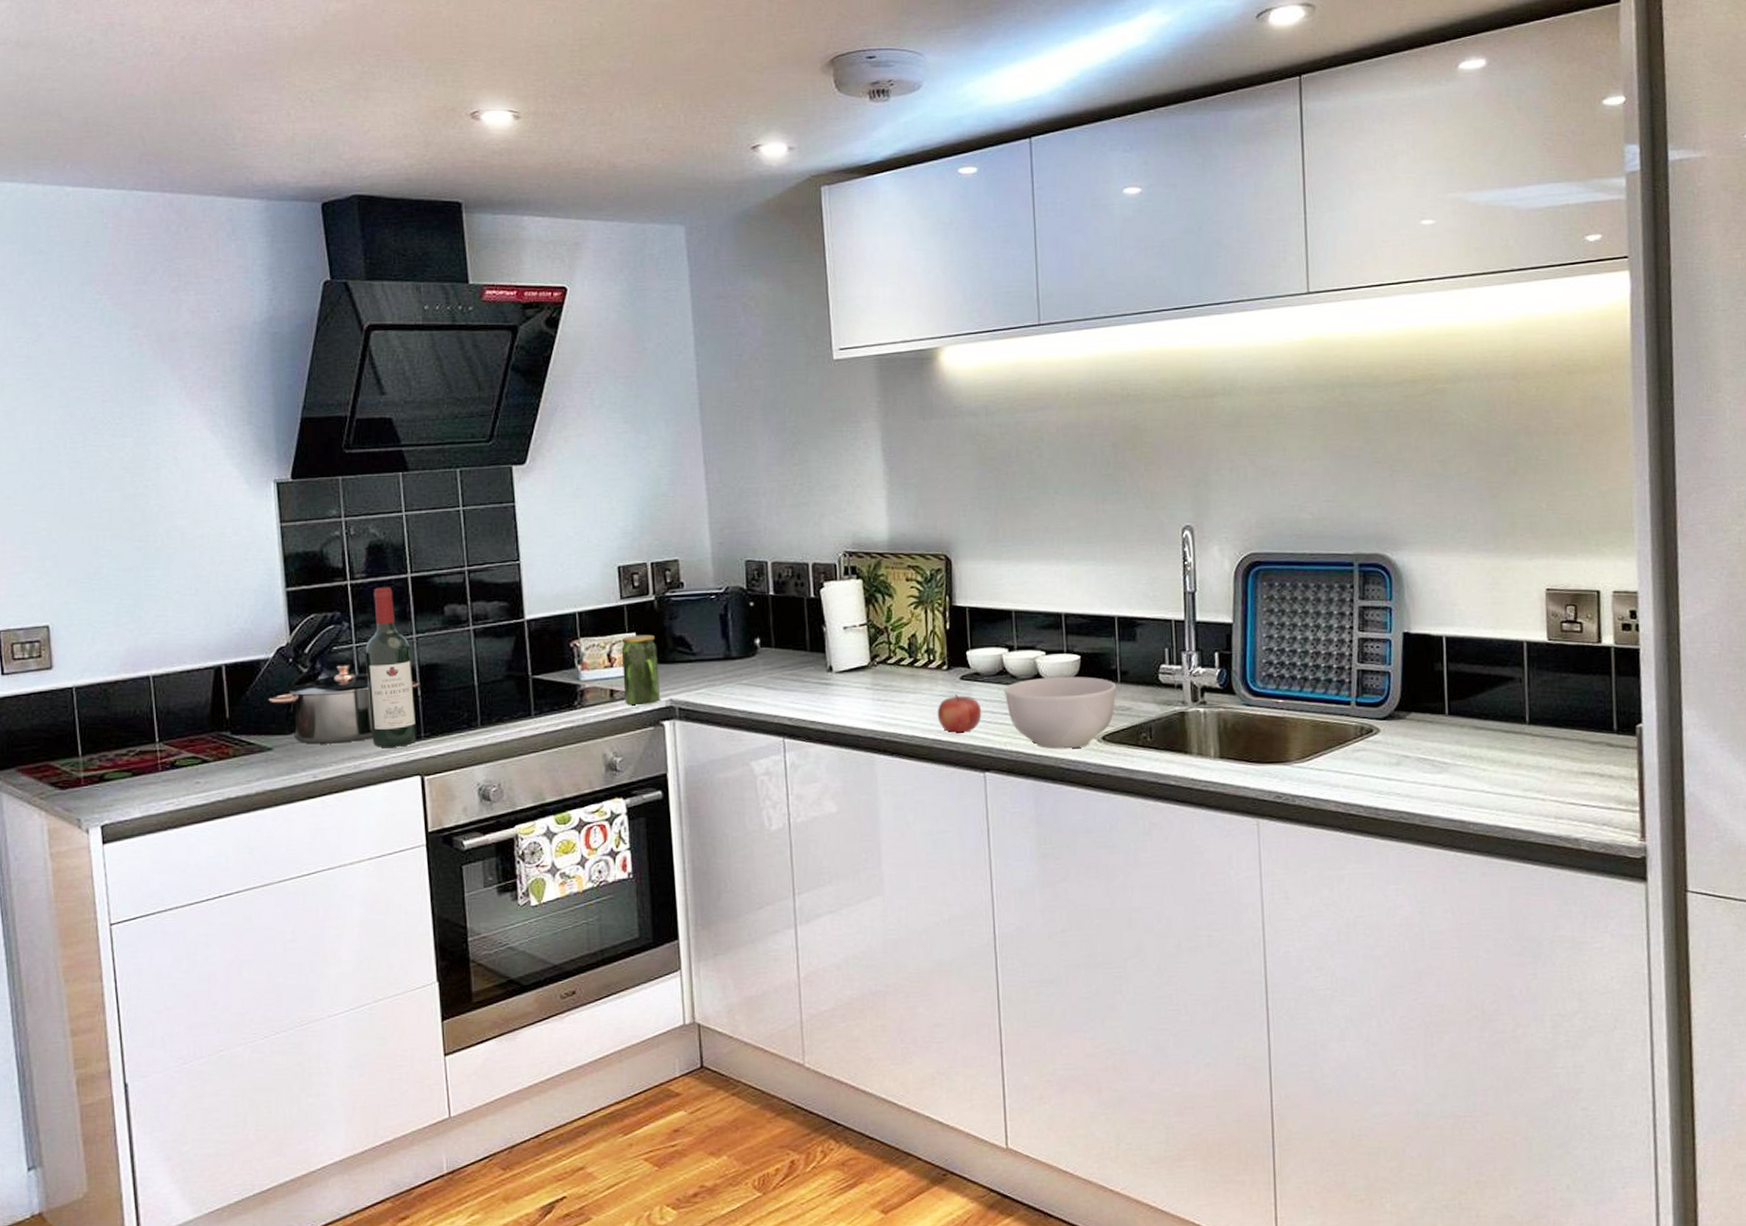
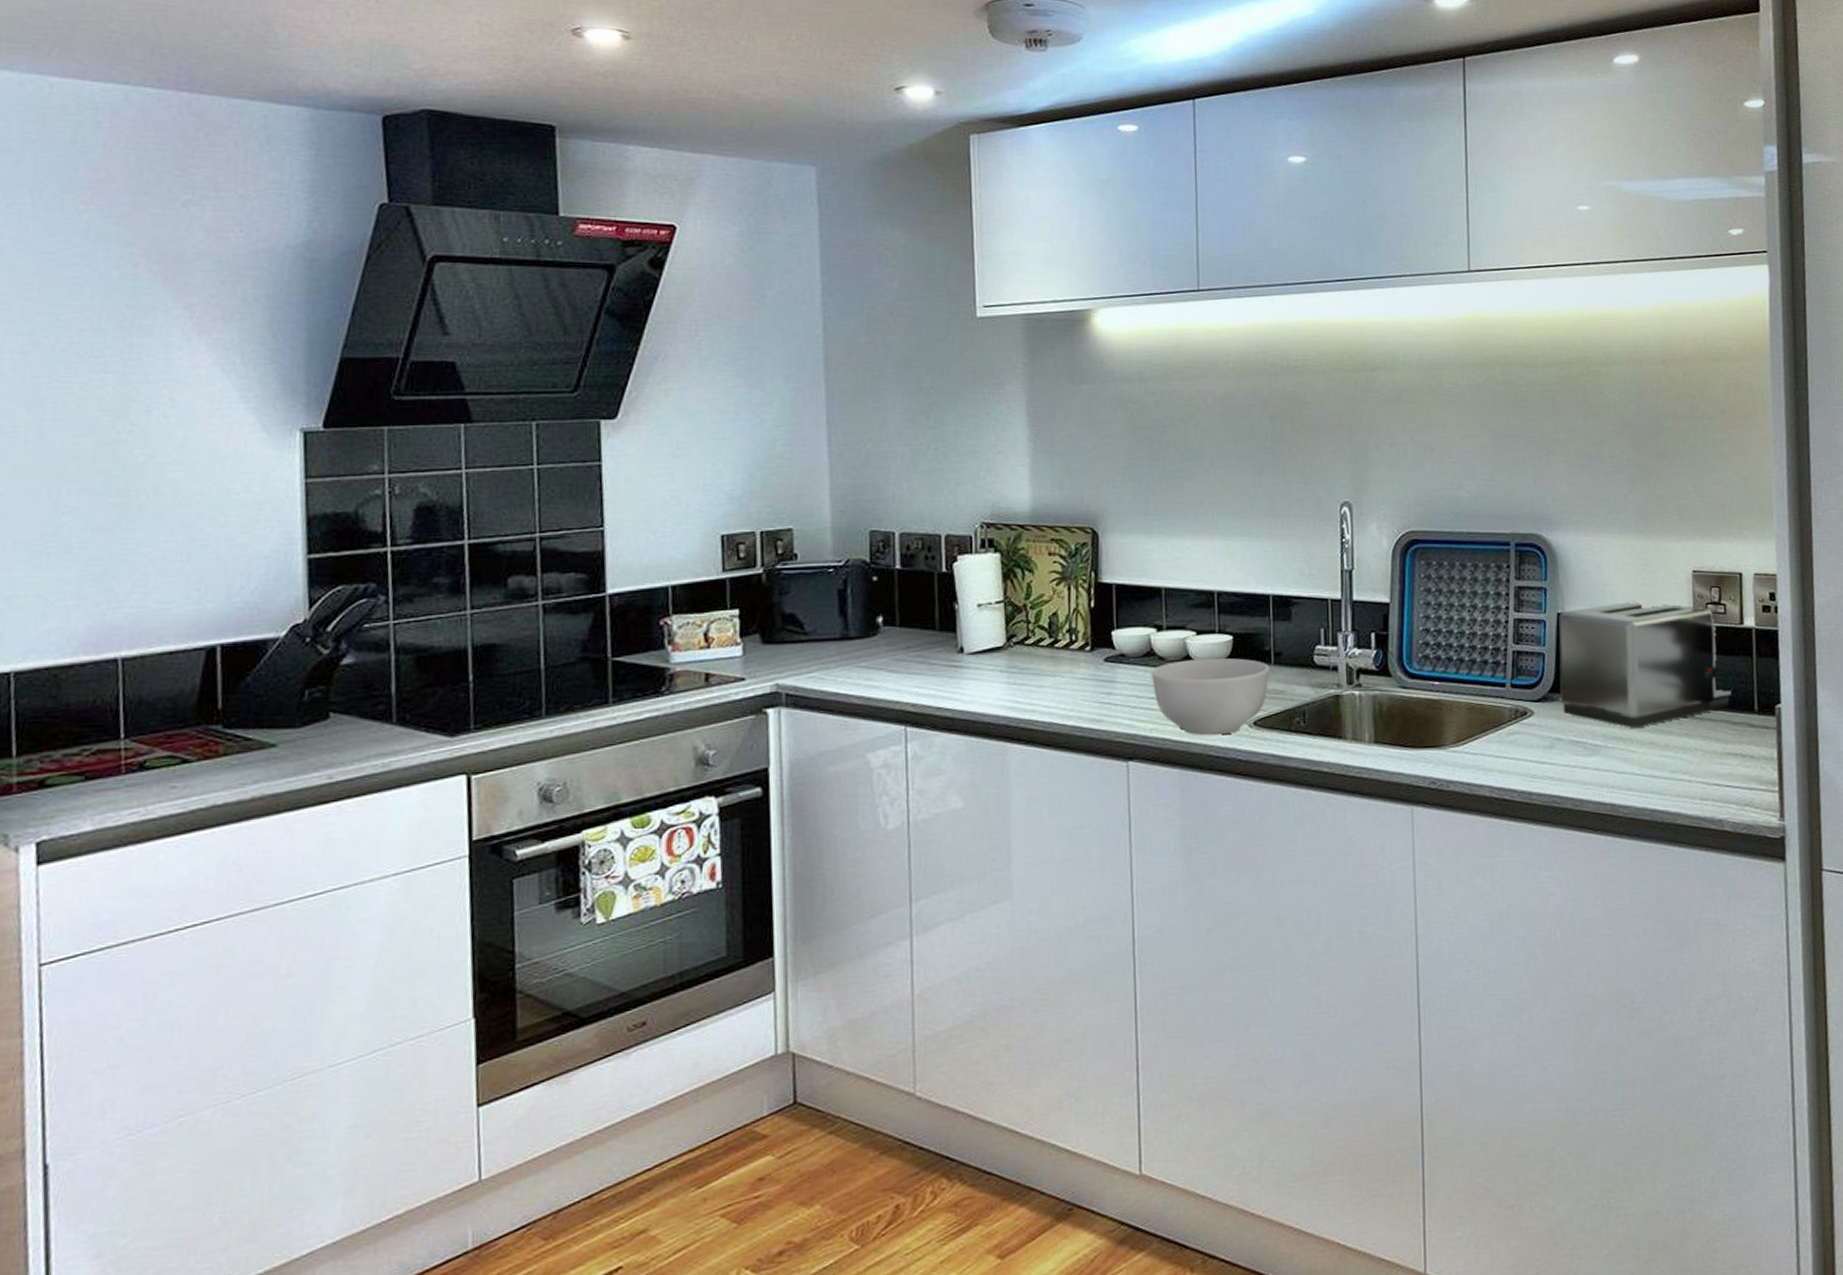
cooking pot: present [267,663,421,744] -> none [273,643,473,739]
wine bottle: present [365,587,417,747] -> none [404,555,466,742]
jar: present [621,634,661,706] -> none [720,611,765,692]
fruit: present [937,694,982,733] -> none [1077,677,1127,720]
toaster: none [1404,619,1588,746] -> present [1559,600,1731,728]

